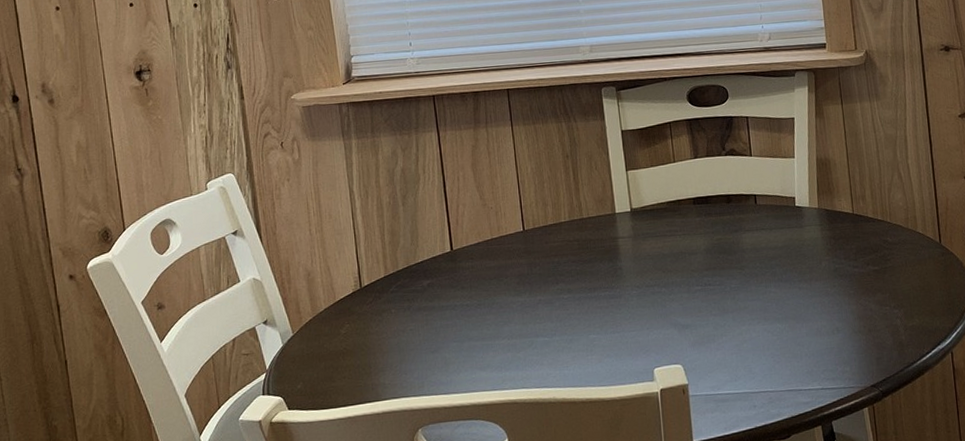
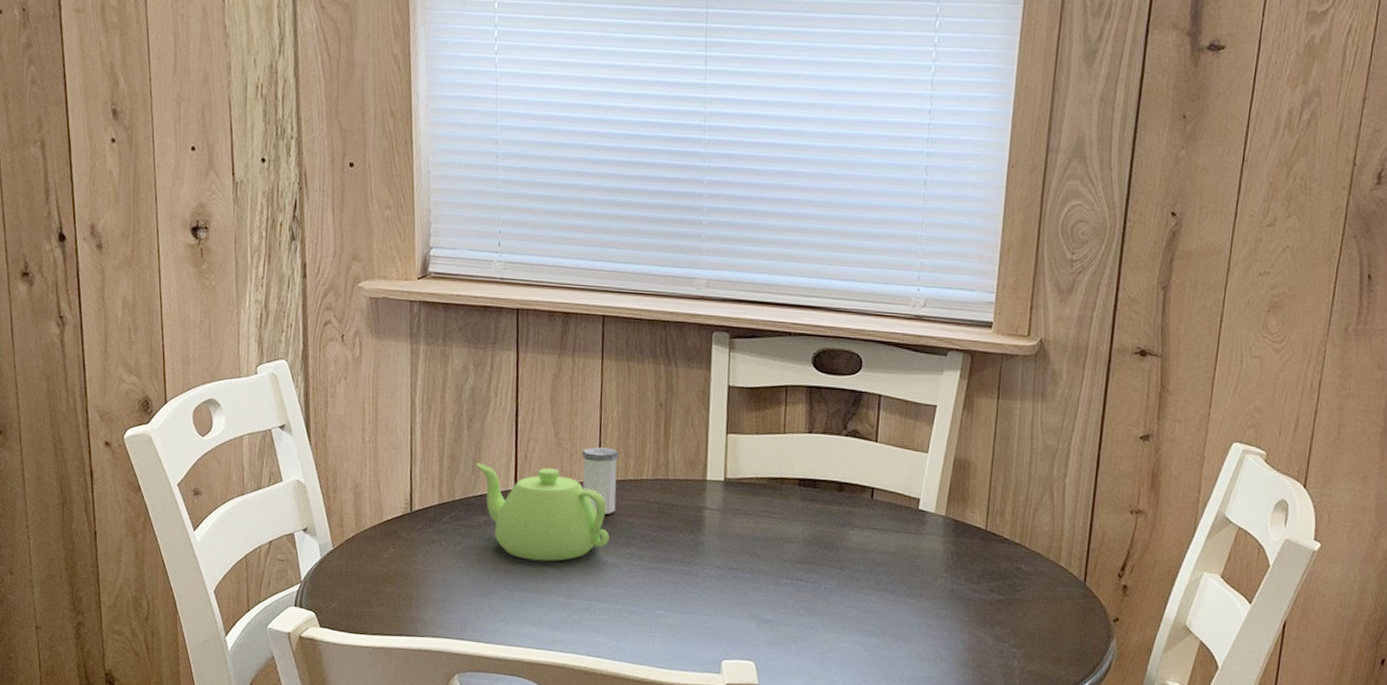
teapot: none [414,227,540,312] -> present [476,463,610,562]
salt shaker: none [506,200,542,259] -> present [582,447,619,514]

